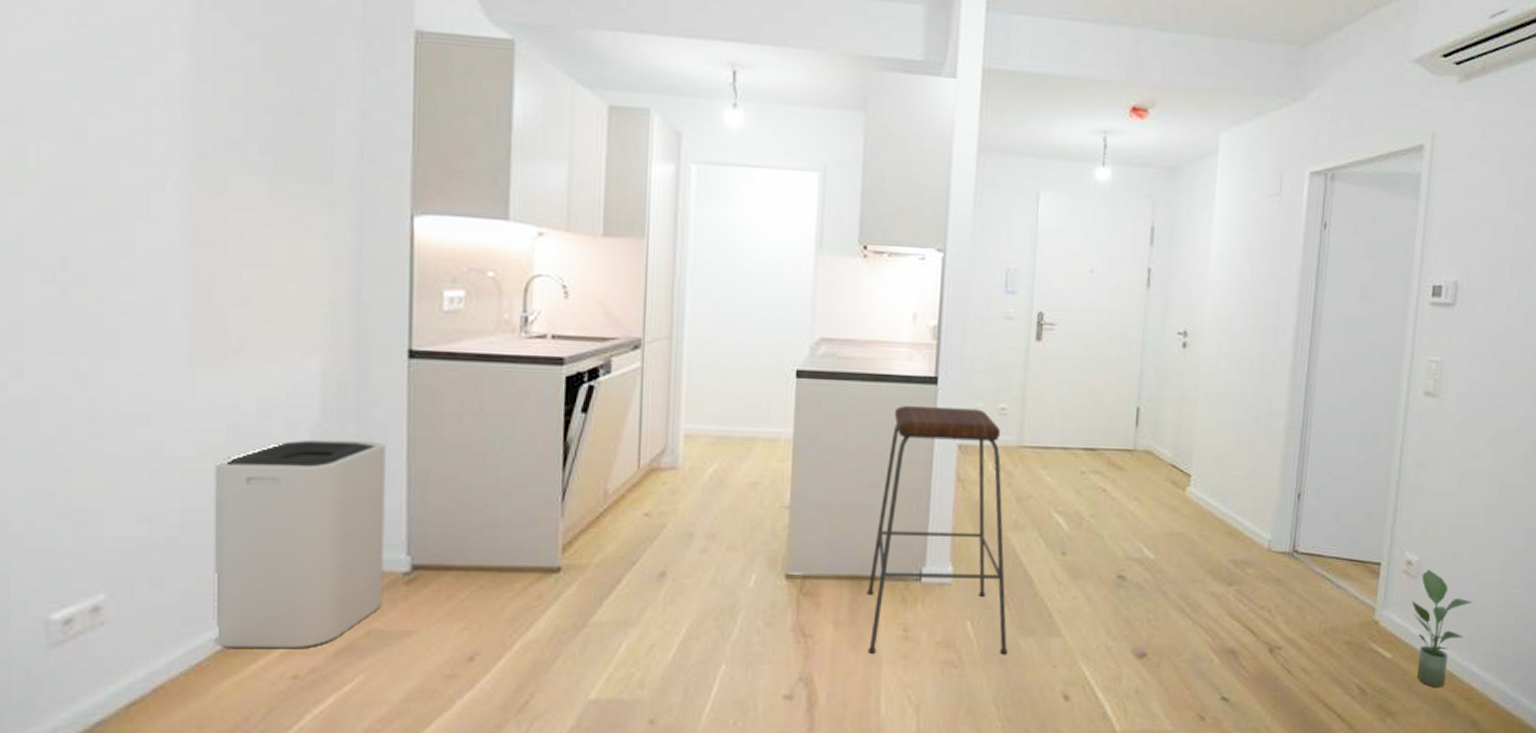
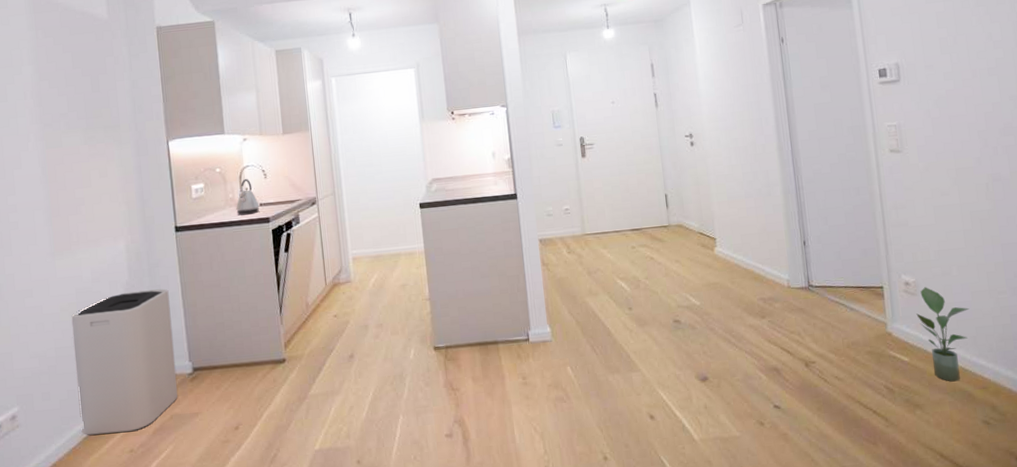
kettle: none [511,293,551,349] -> present [235,178,260,216]
bar stool: present [867,406,1008,655] -> none [490,212,602,398]

